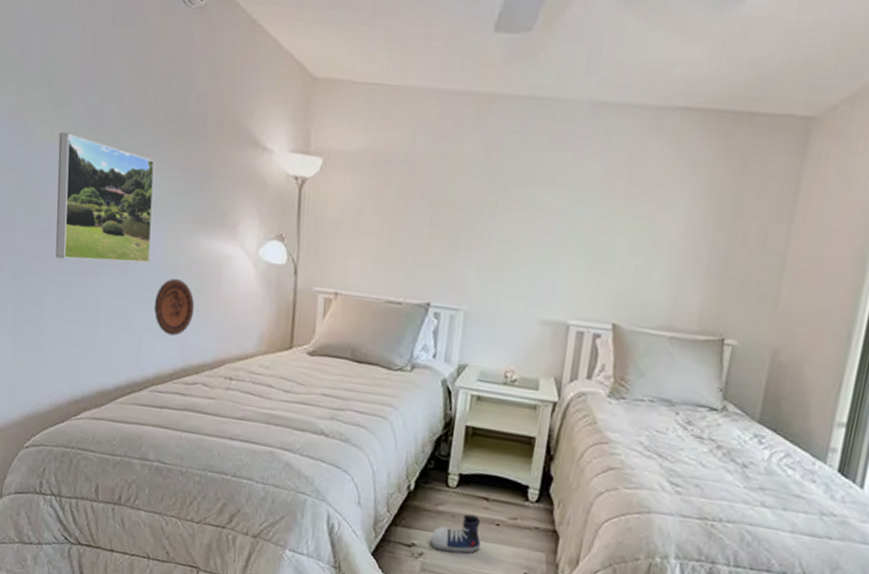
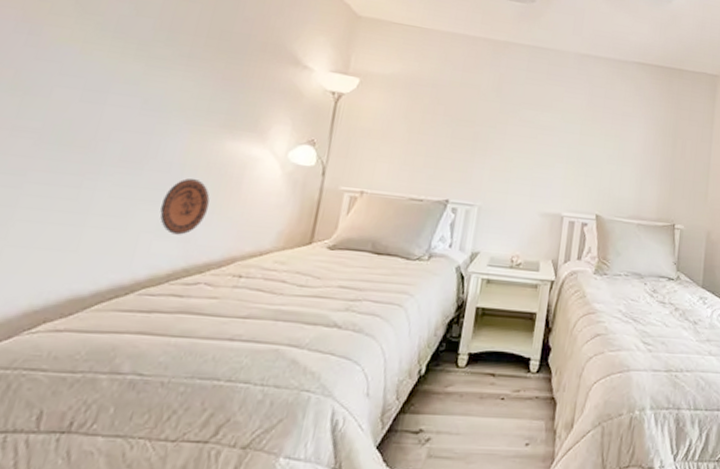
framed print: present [56,132,156,264] -> none [45,37,189,164]
shoe: present [430,514,481,554] -> none [437,392,487,433]

